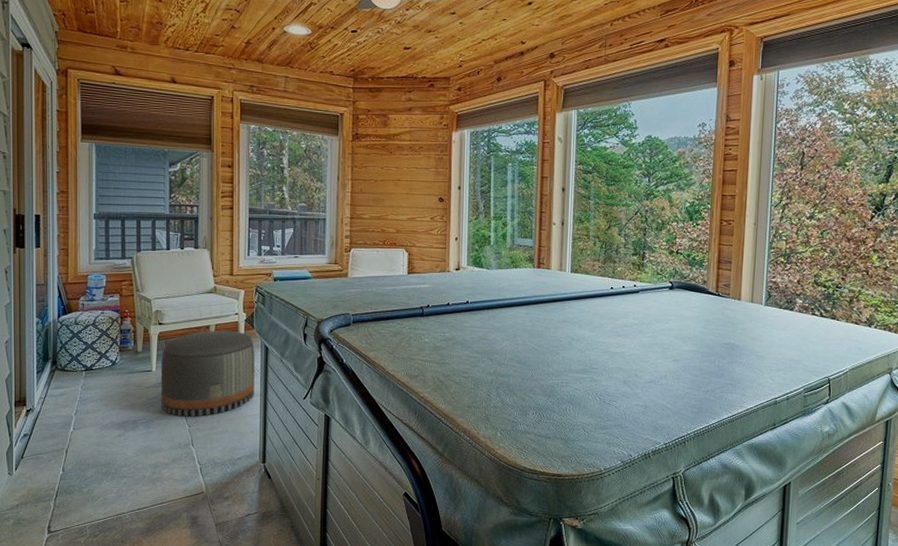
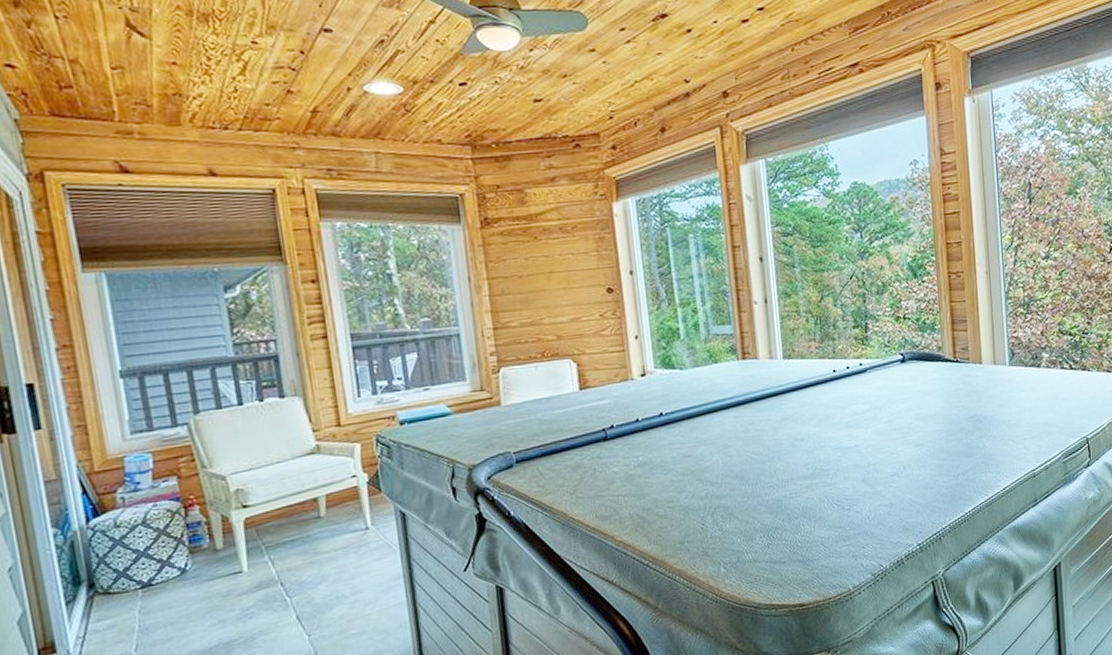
pouf: present [160,330,255,417] -> none [253,498,396,626]

